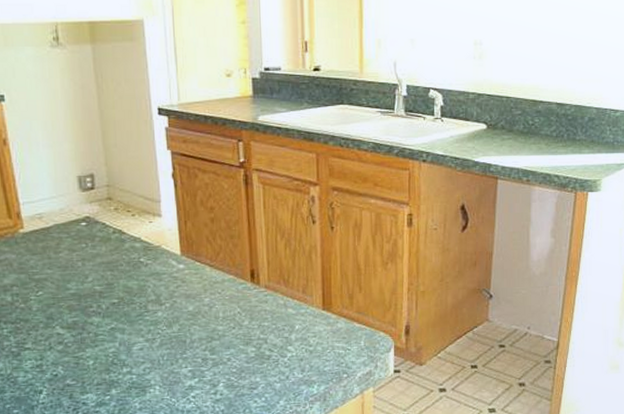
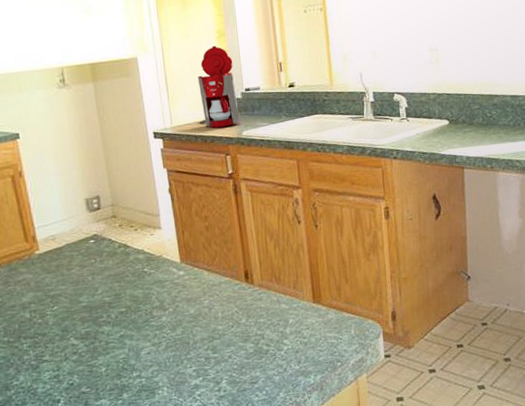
coffee maker: none [210,14,256,109] -> present [198,45,240,128]

